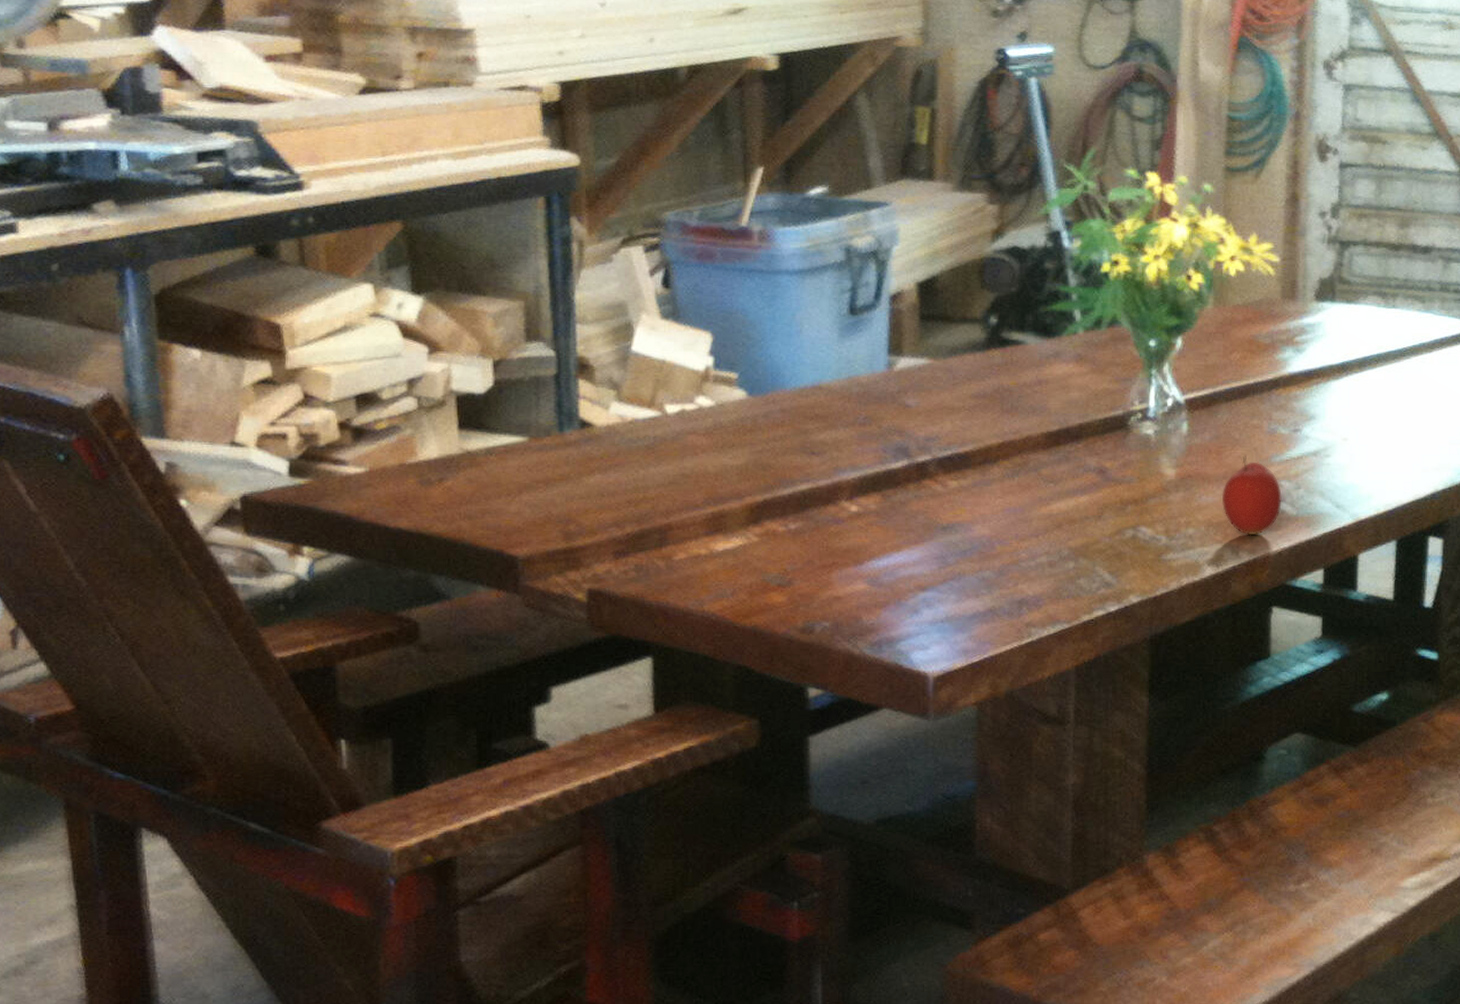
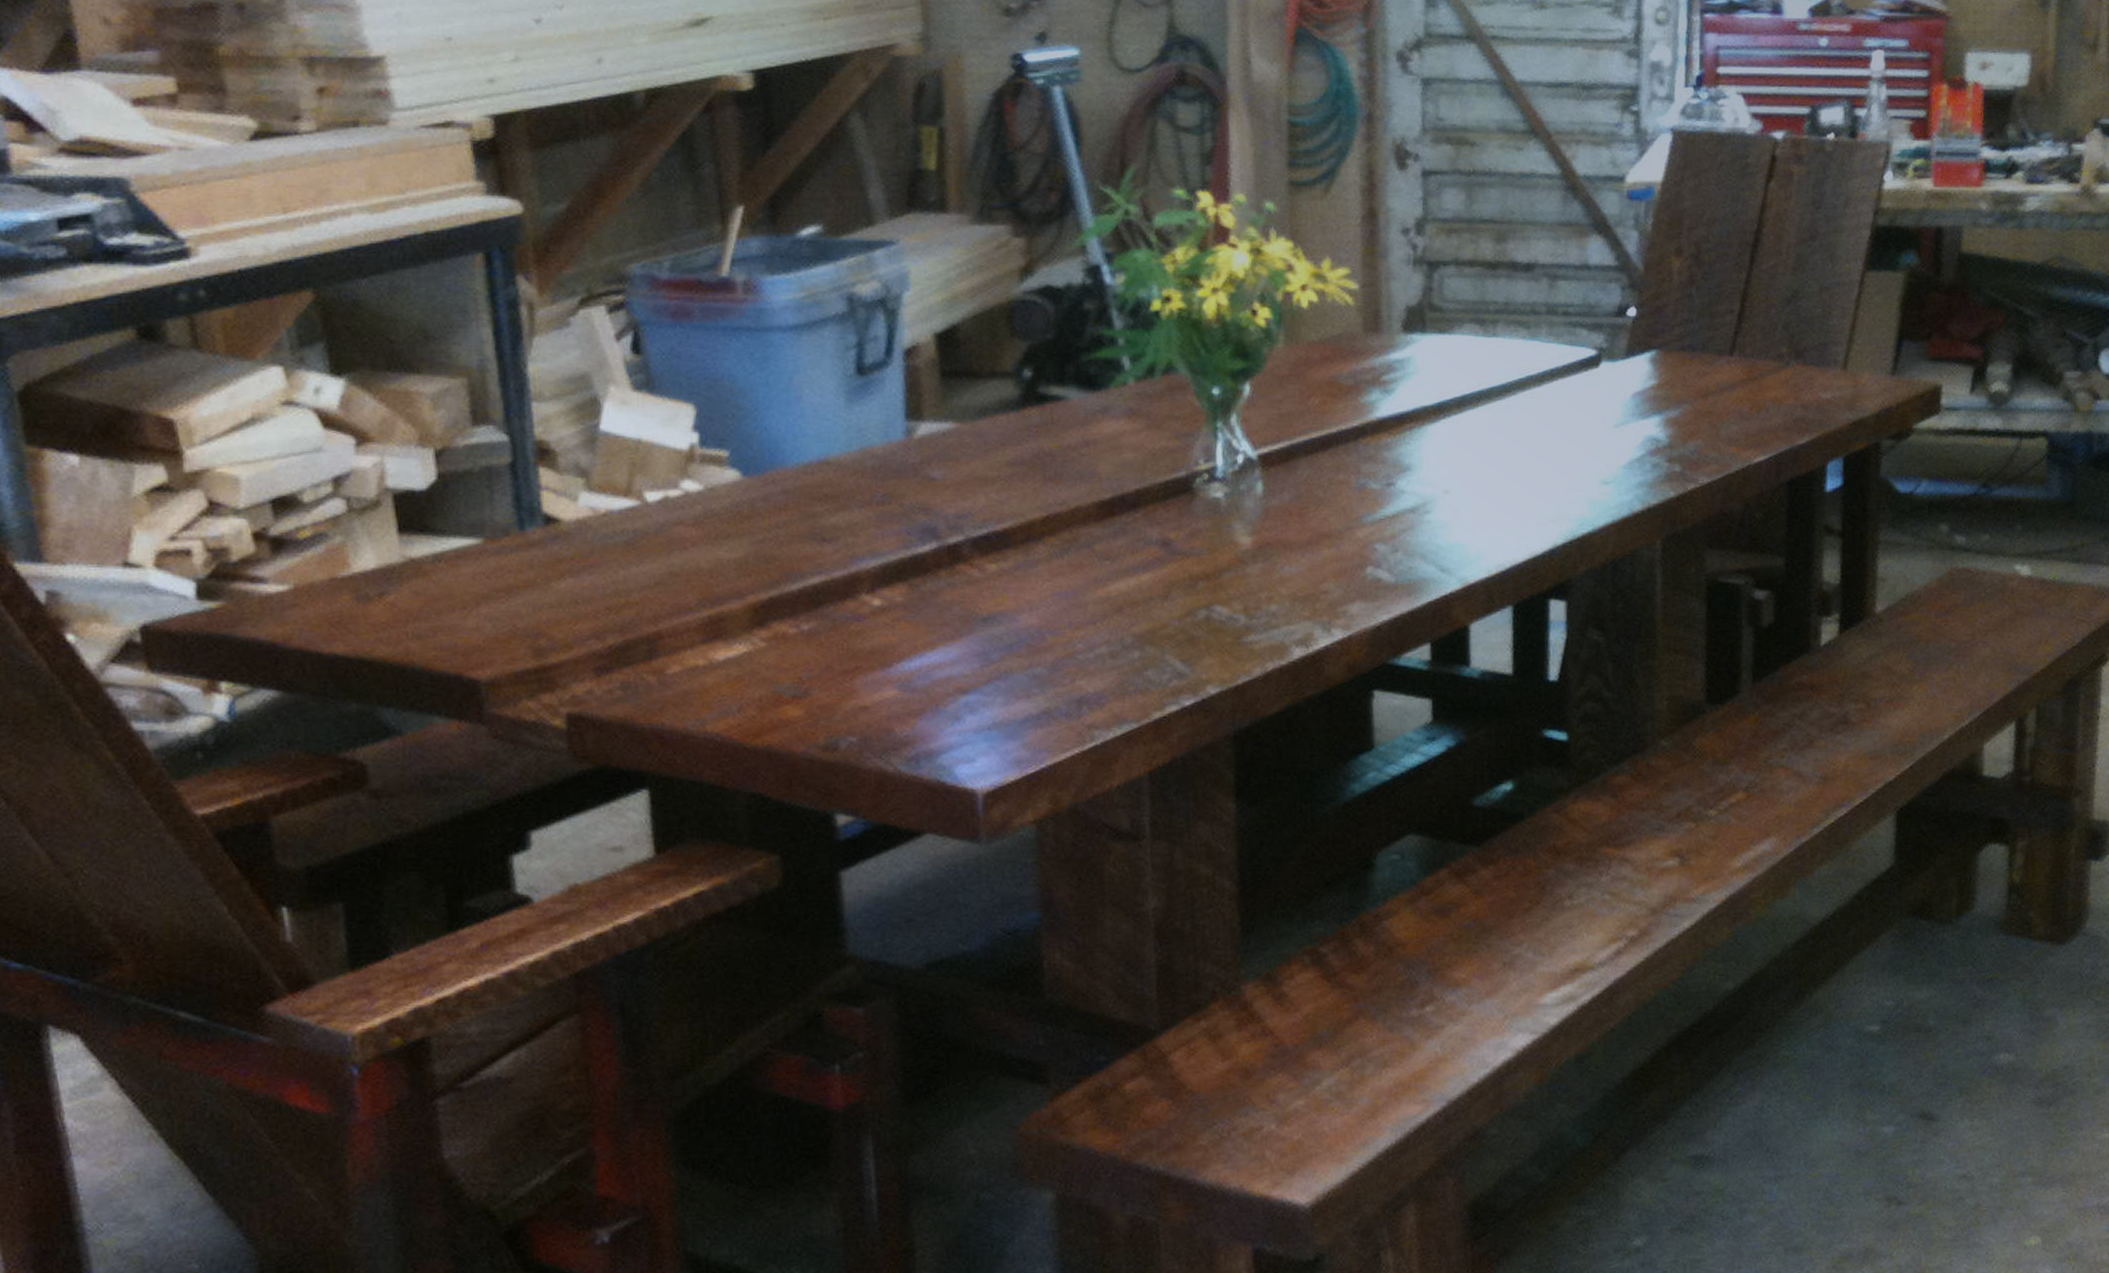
fruit: present [1221,455,1282,536] -> none [1307,515,1378,610]

